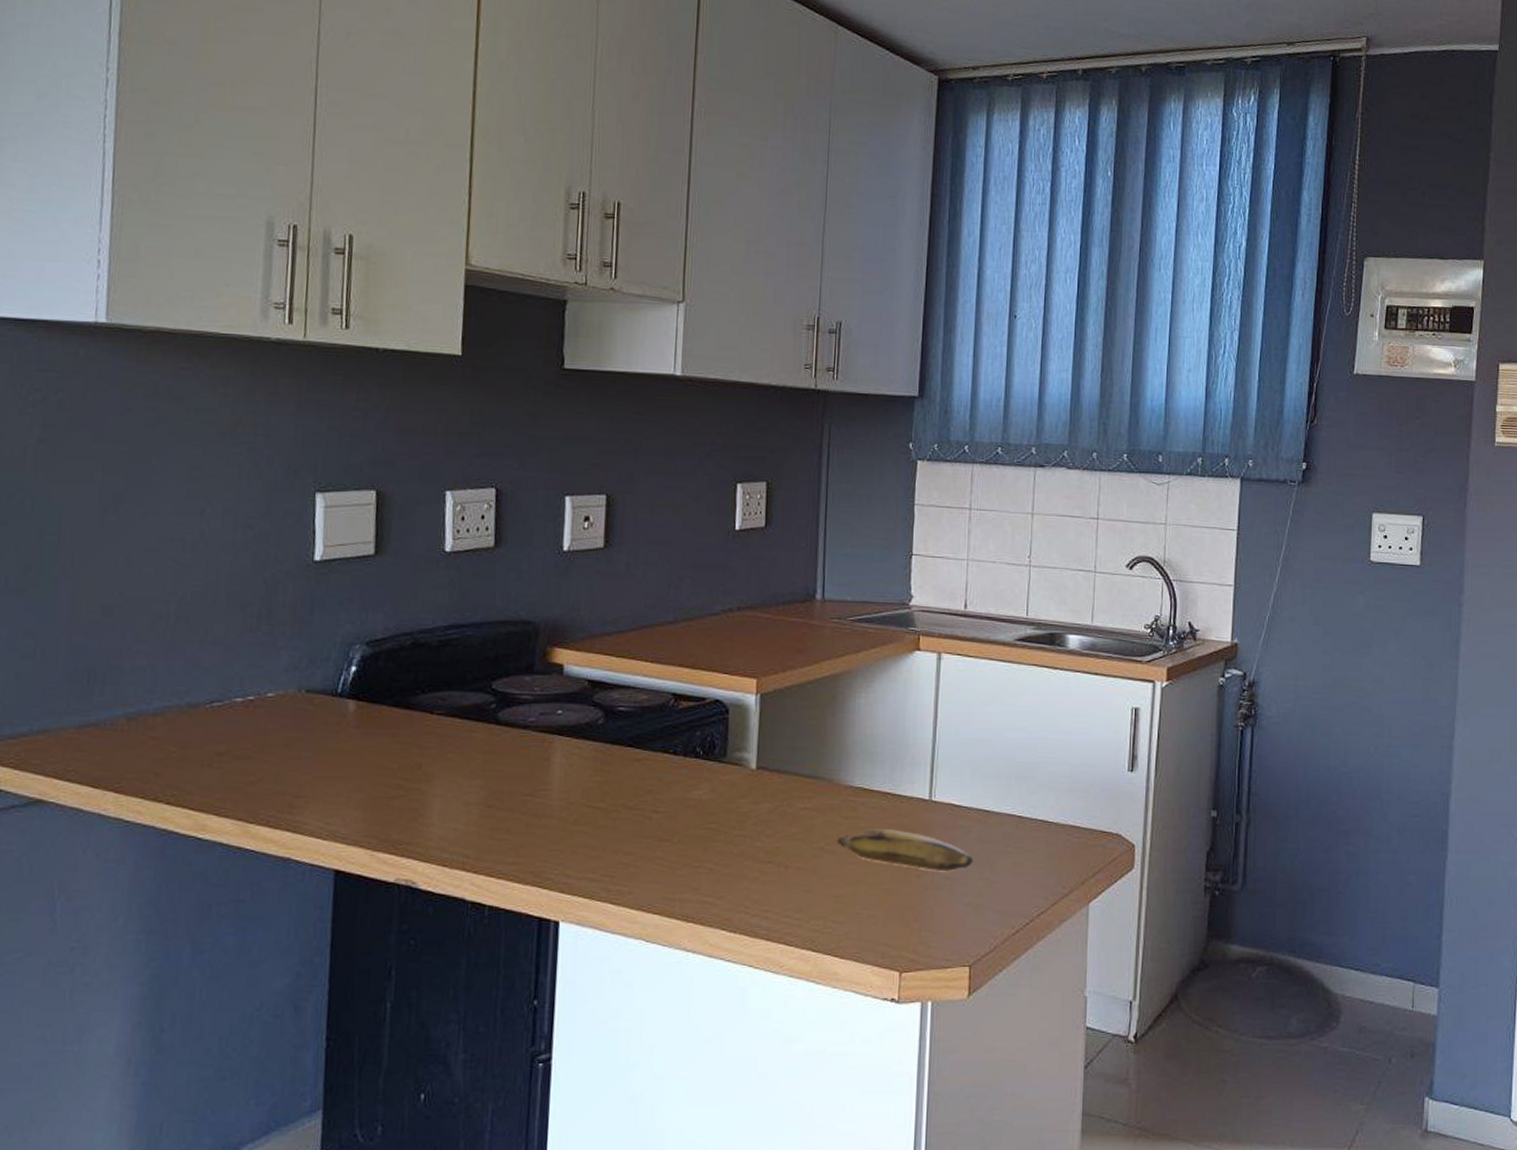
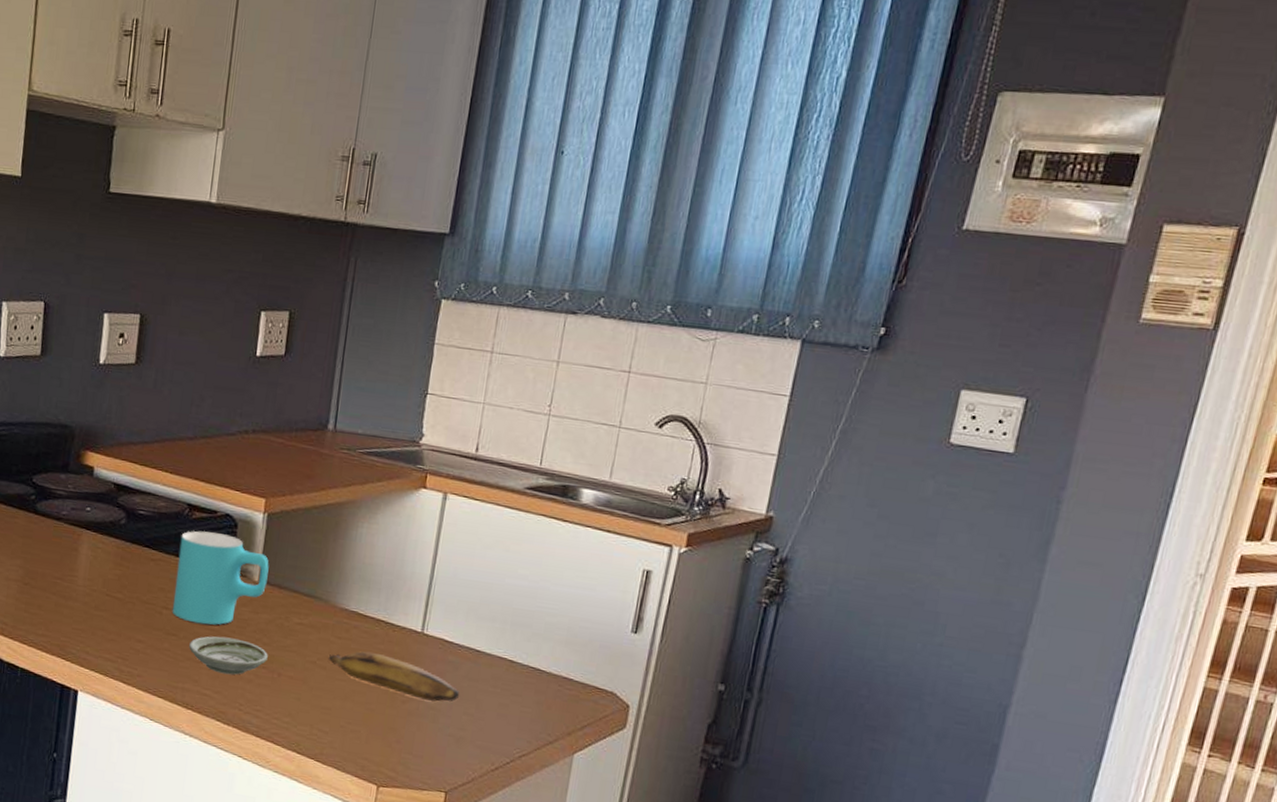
cup: none [663,721,766,824] -> present [172,531,269,625]
saucer: none [685,834,772,876] -> present [189,636,268,675]

